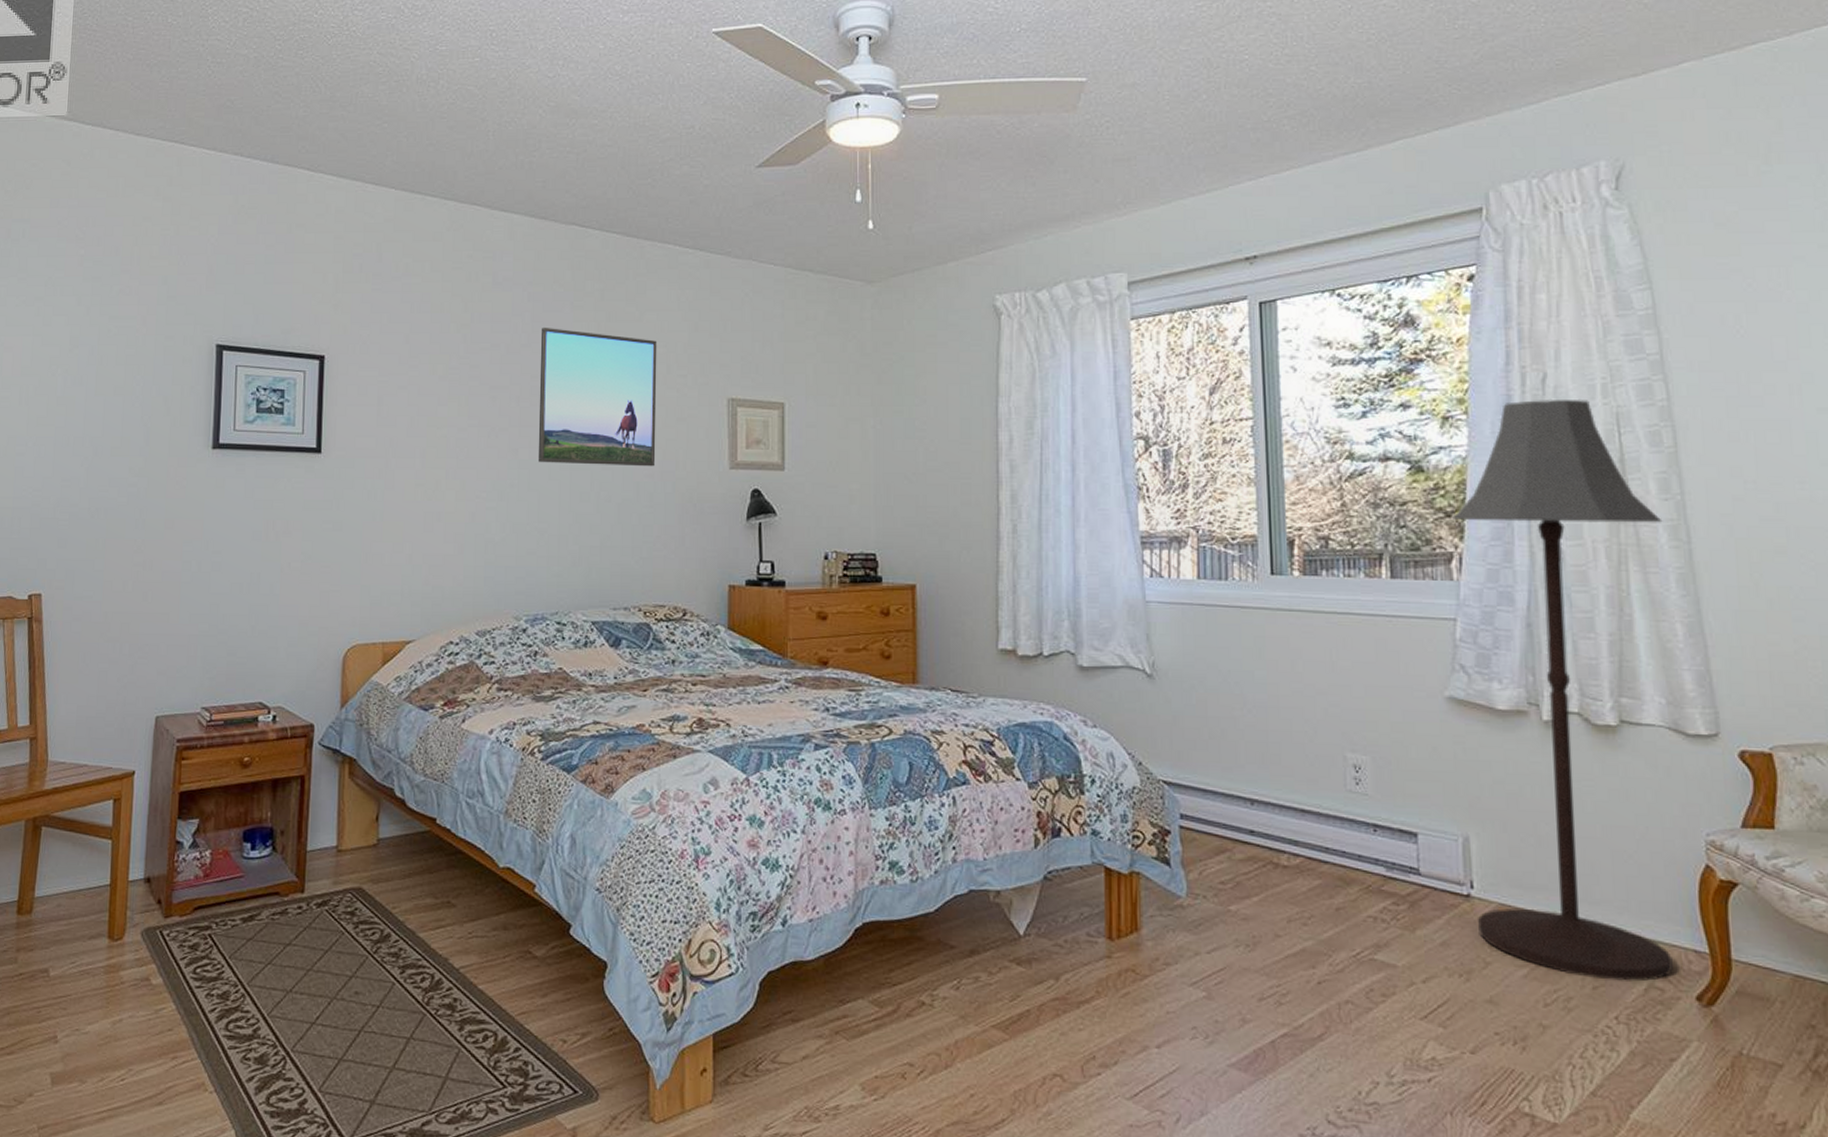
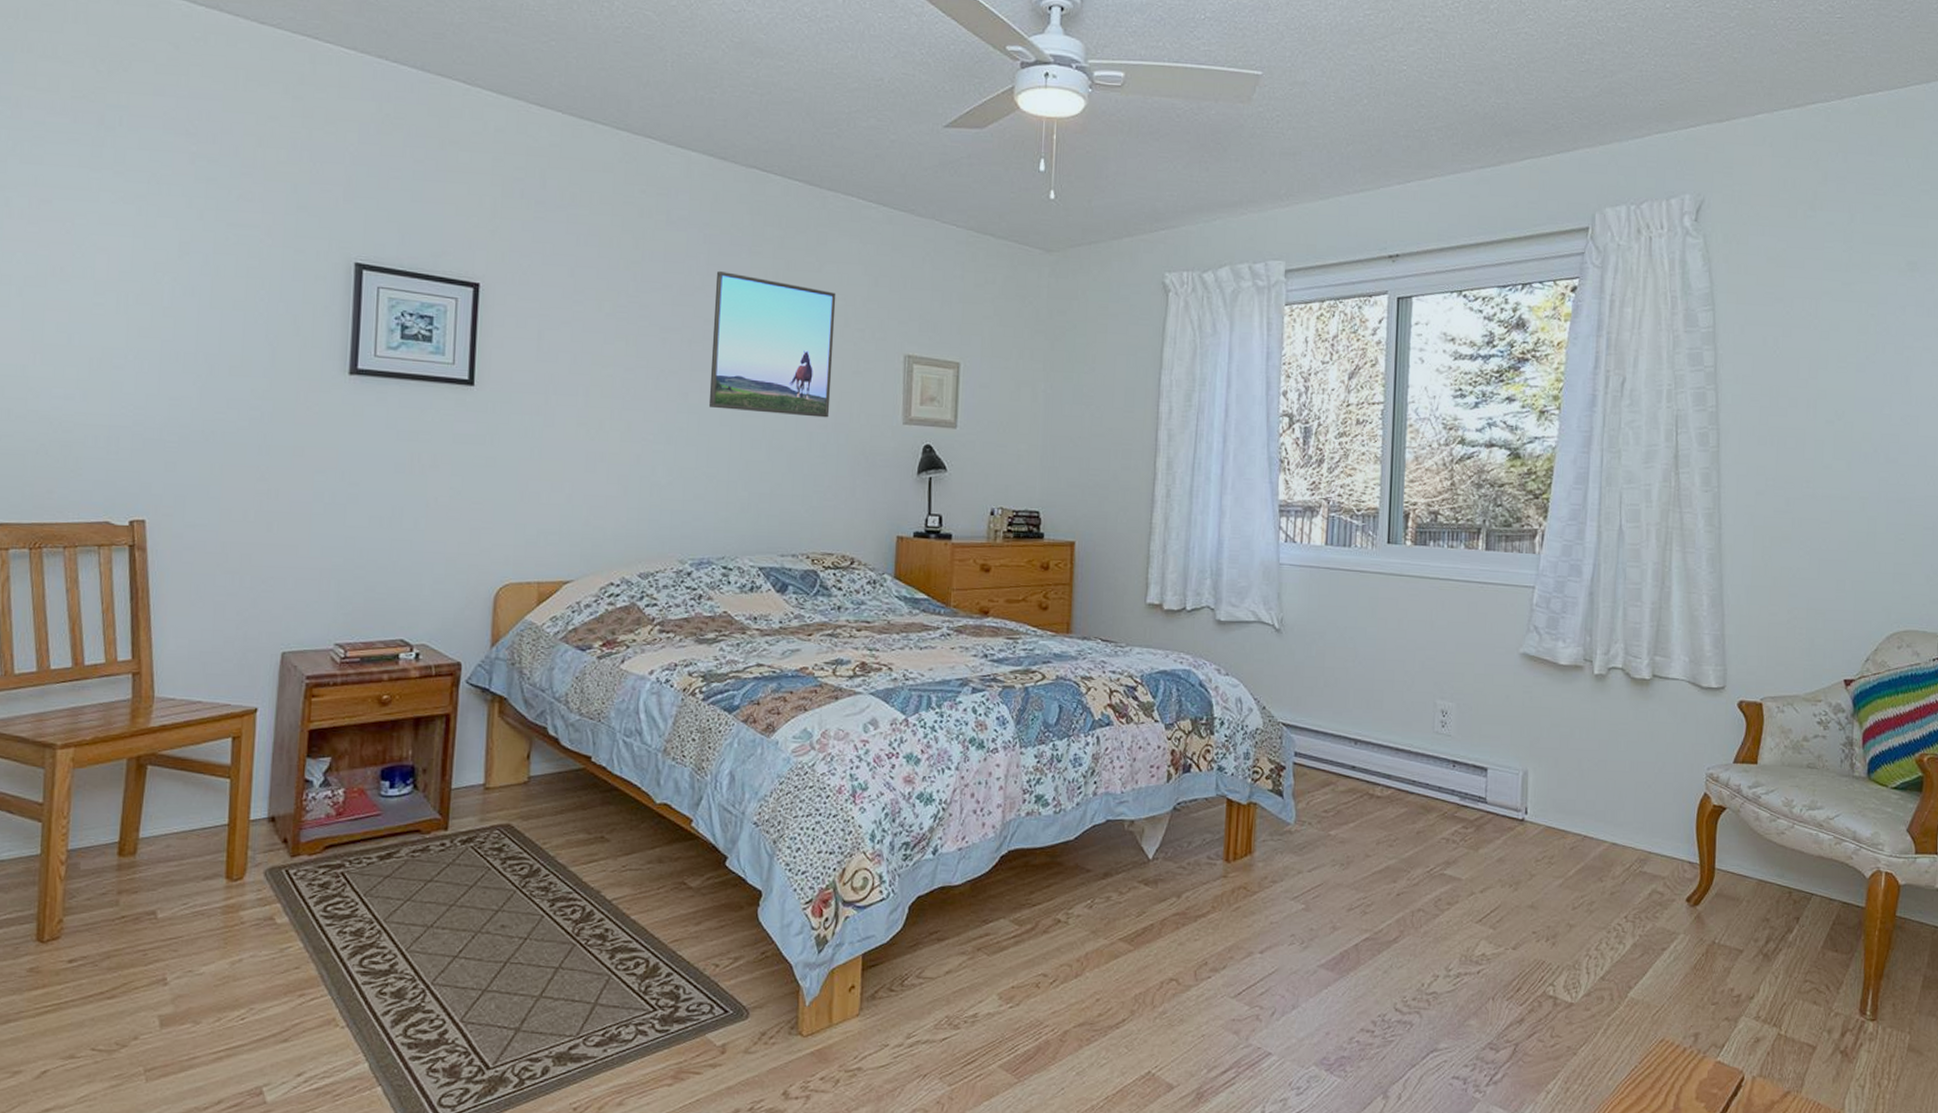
floor lamp: present [1452,399,1673,982] -> none [1528,400,1702,888]

